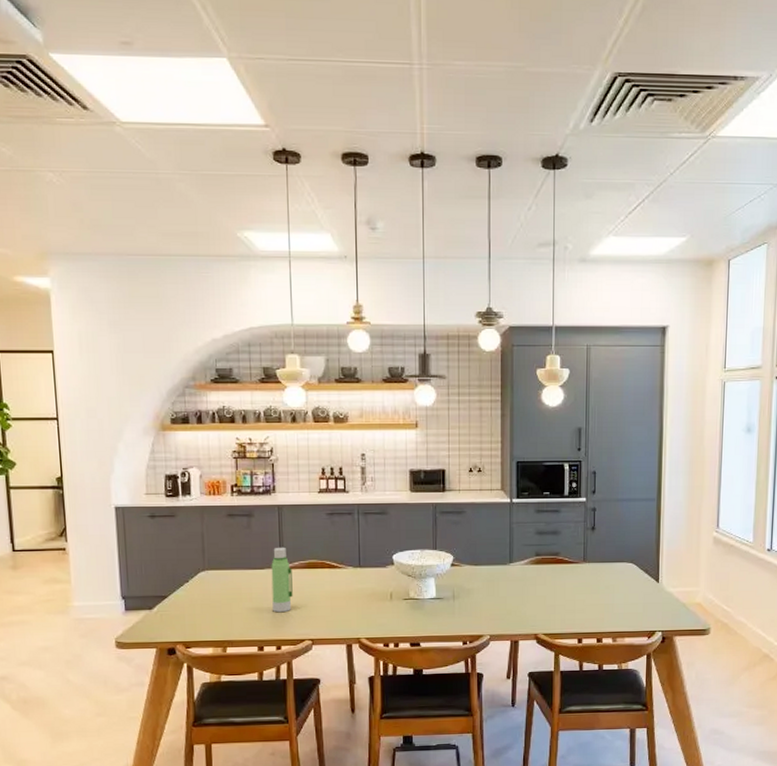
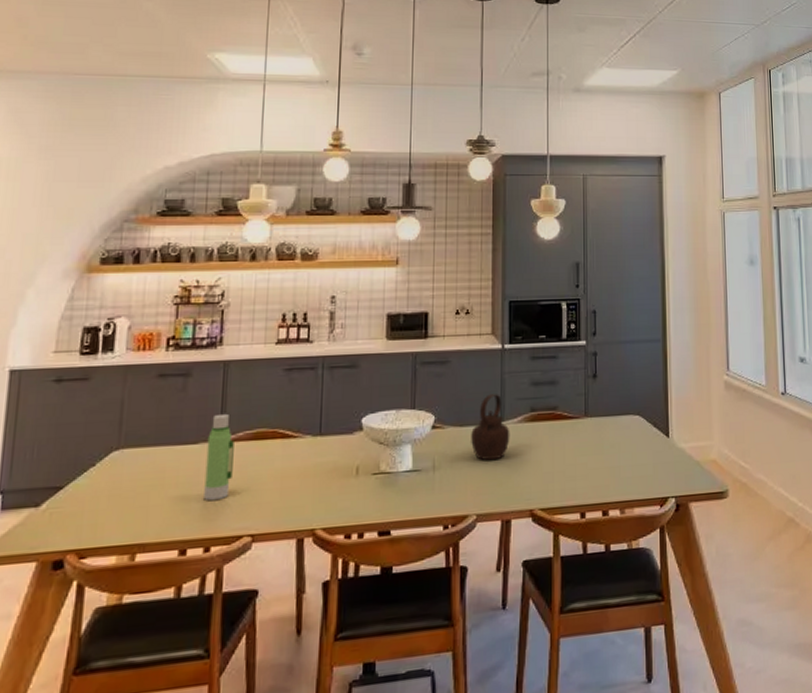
teapot: none [484,540,518,594] -> present [471,394,510,461]

